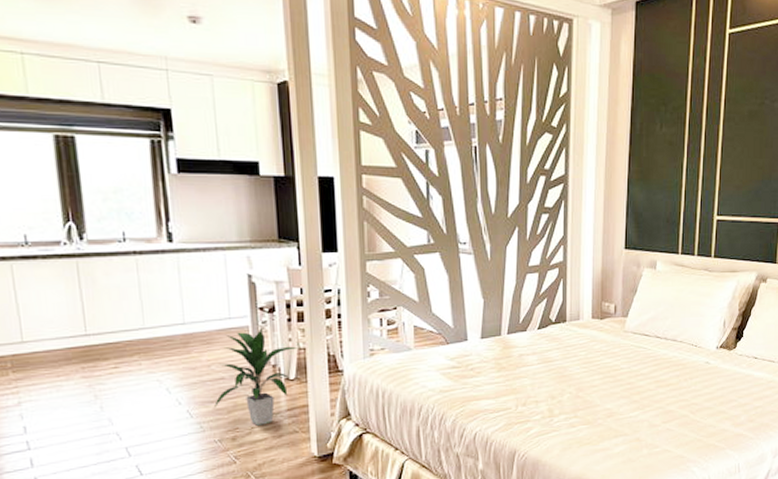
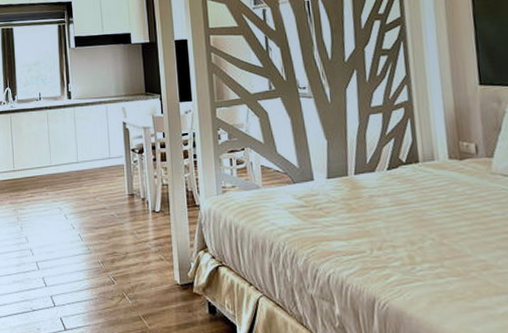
indoor plant: present [213,328,299,426] -> none [97,167,163,251]

